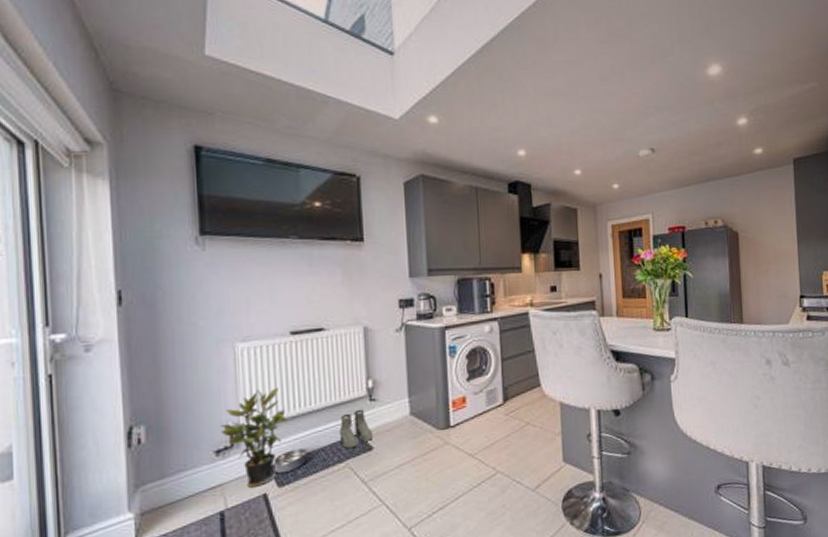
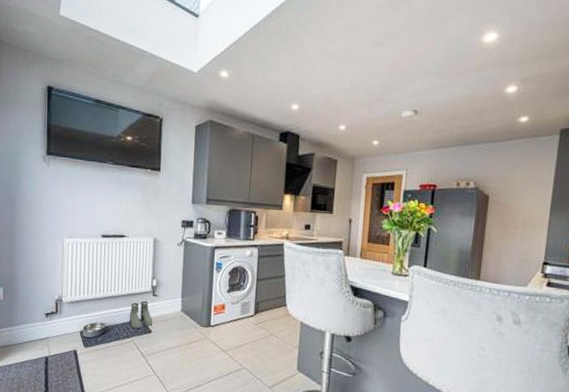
potted plant: present [221,387,288,488] -> none [50,274,95,344]

